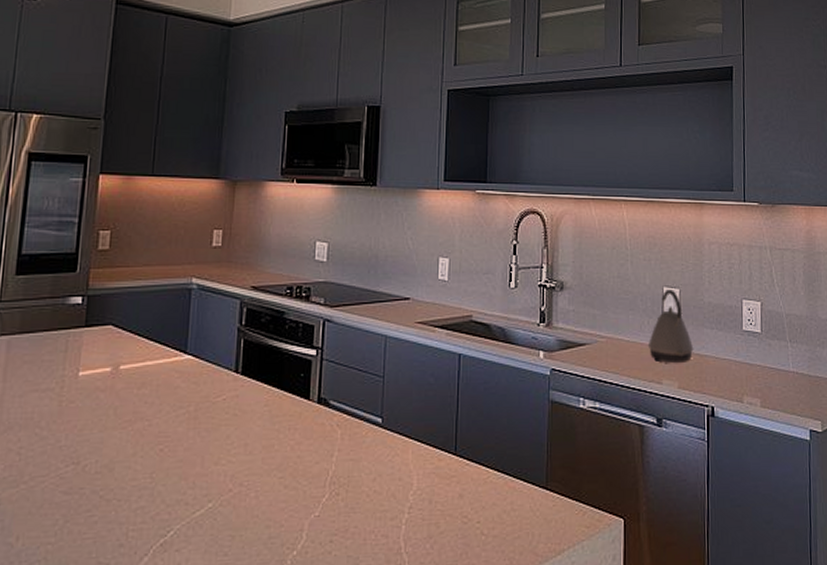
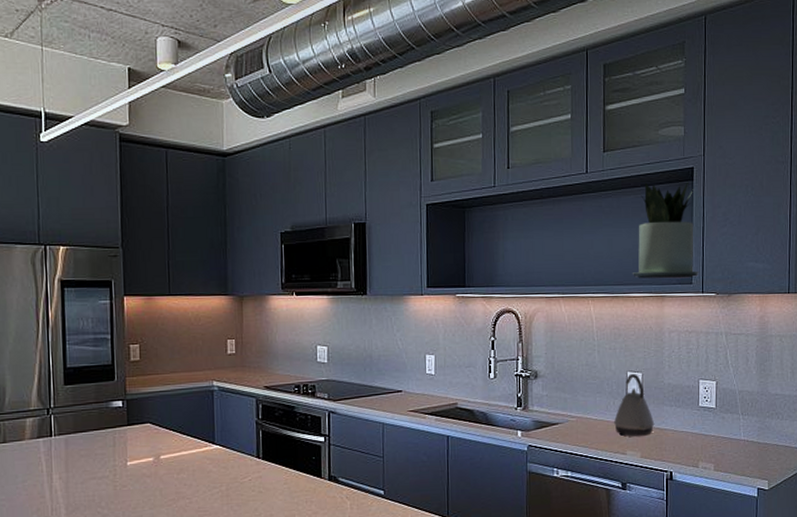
planter: none [669,81,741,185] -> present [633,182,699,279]

